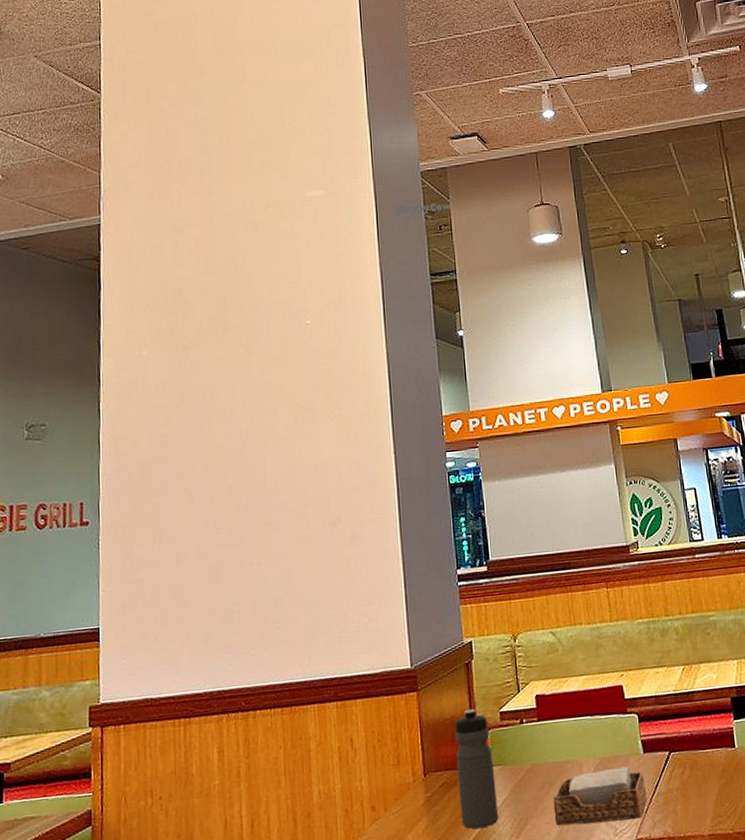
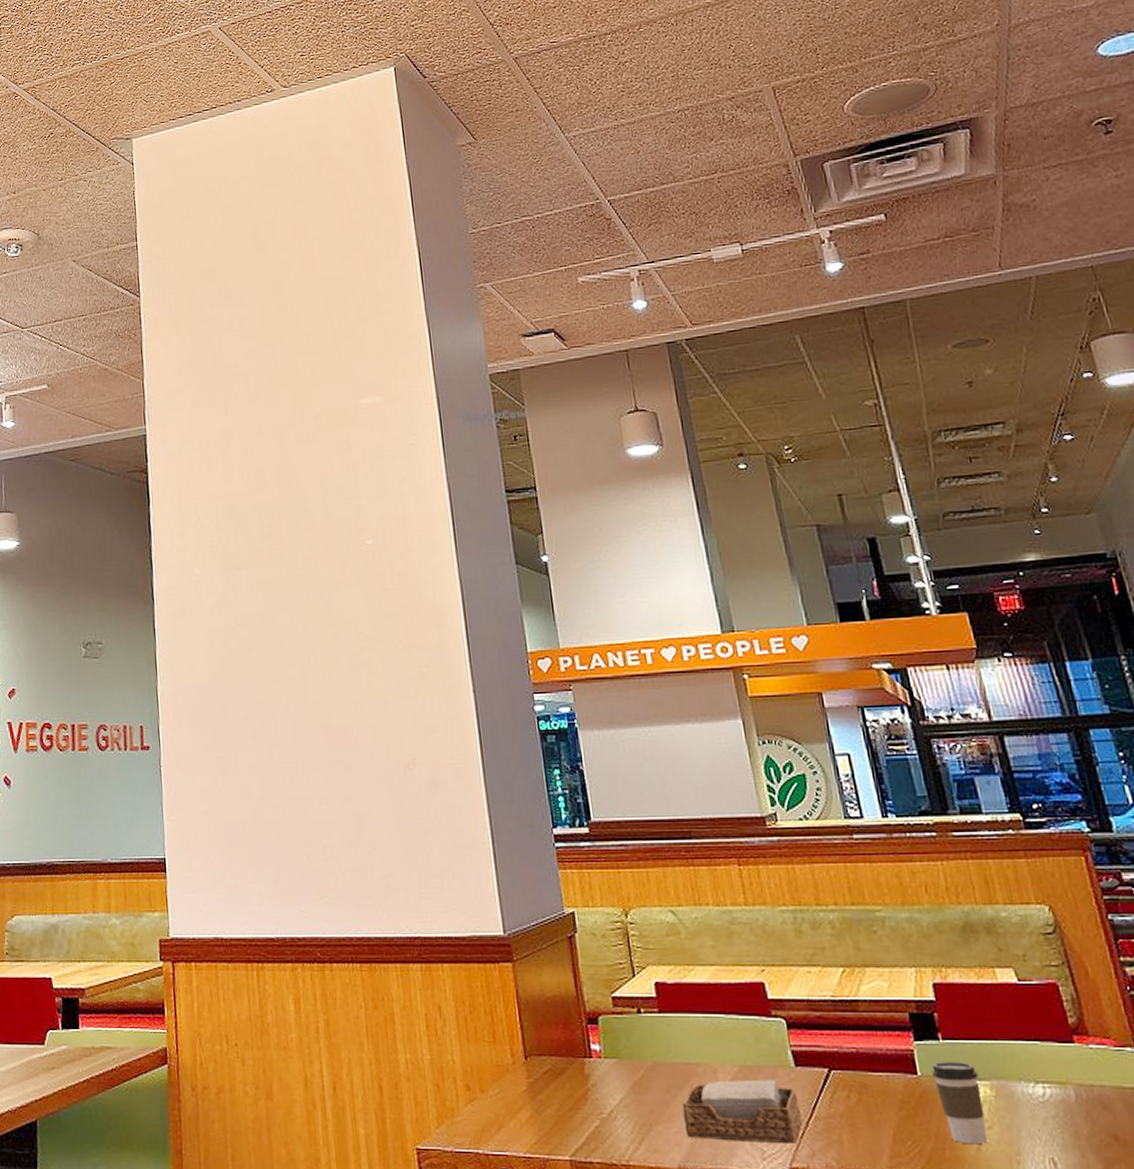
water bottle: present [455,709,499,829] -> none [558,989,617,1127]

